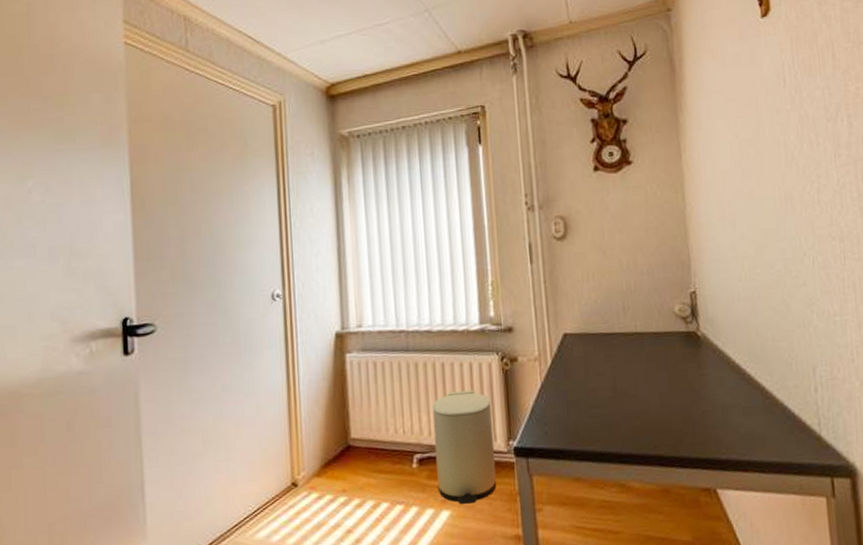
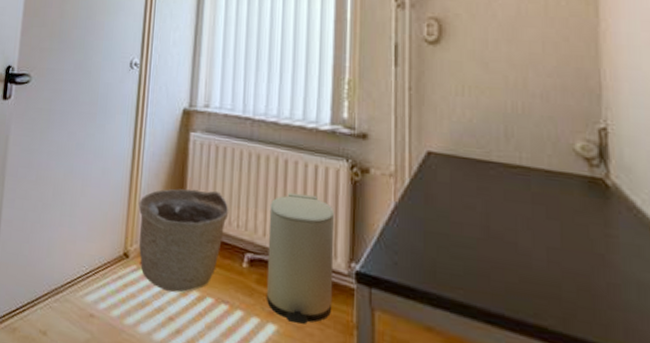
basket: none [301,404,394,507] -> present [138,189,229,293]

